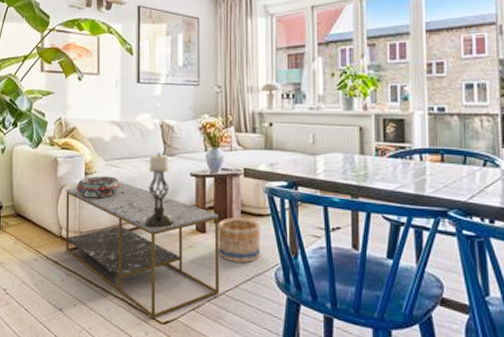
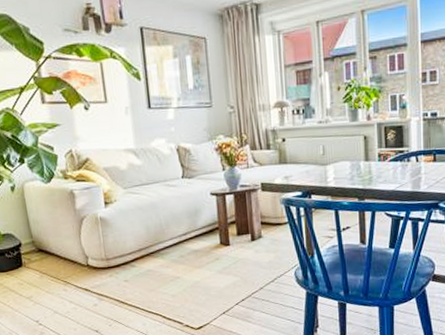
coffee table: present [66,182,220,319] -> none [87,207,247,326]
decorative bowl: present [76,176,121,198] -> none [97,203,143,226]
candle holder: present [143,152,175,230] -> none [166,175,200,248]
basket: present [218,217,261,263] -> none [240,228,281,268]

